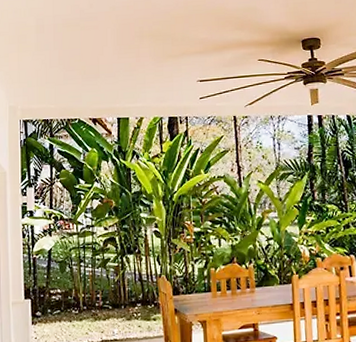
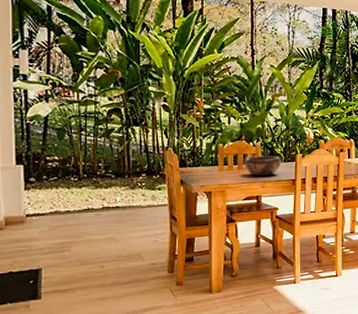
decorative bowl: none [237,278,276,301] -> present [244,155,281,176]

